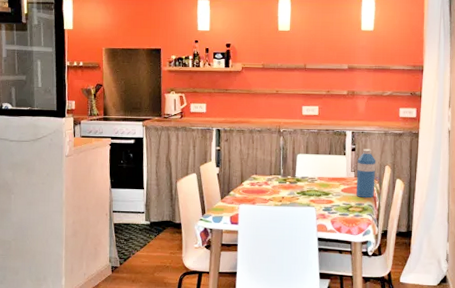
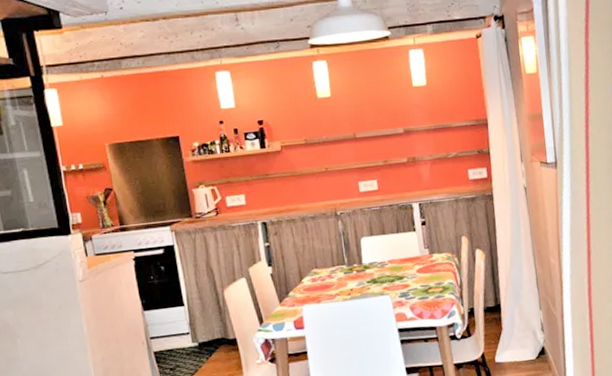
water bottle: present [356,149,376,198] -> none [430,220,454,276]

